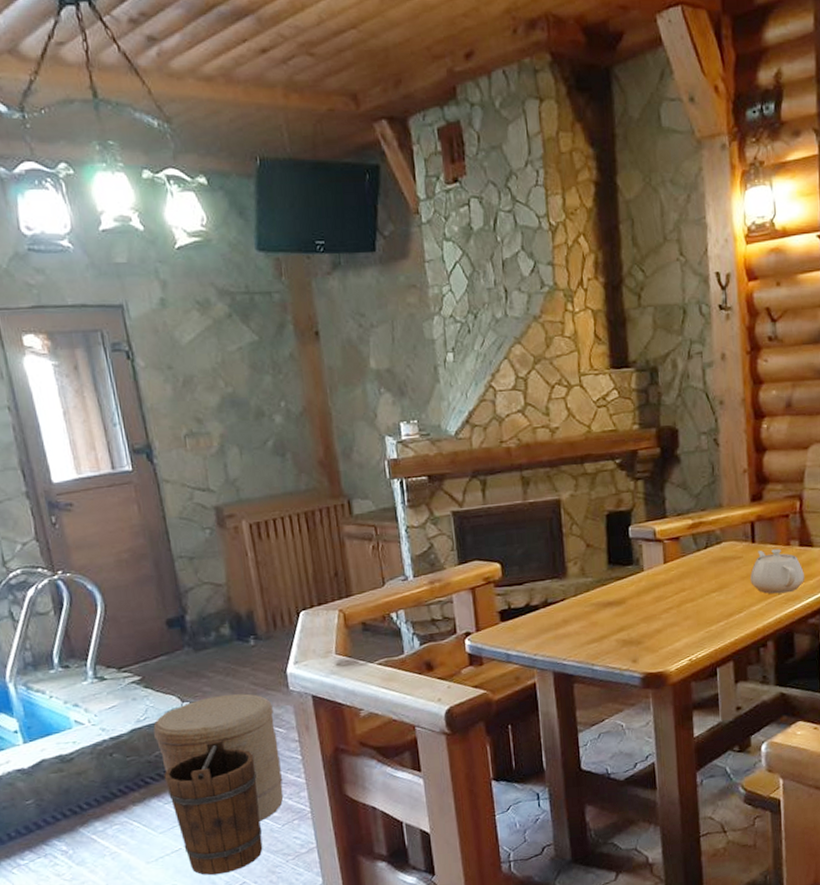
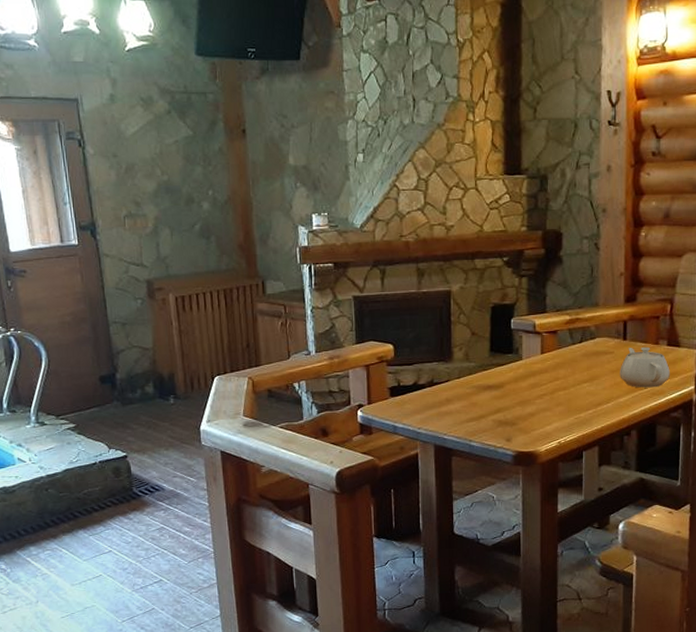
woven basket: present [153,693,284,821] -> none [84,445,192,557]
wooden bucket: present [163,740,263,876] -> none [90,484,171,601]

